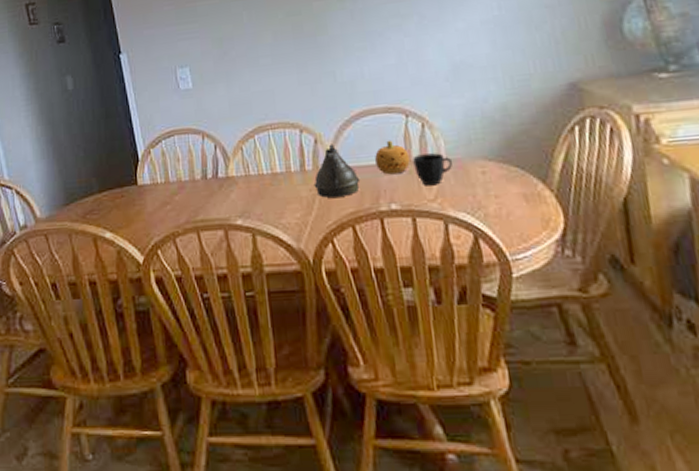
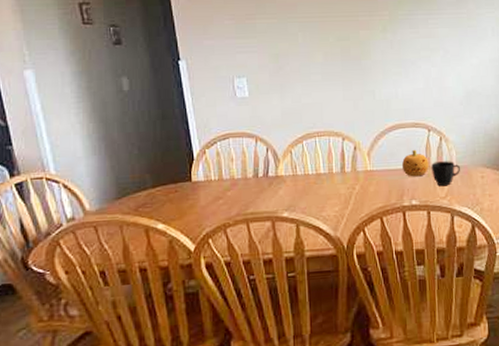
teapot: present [314,144,360,198] -> none [351,151,389,195]

